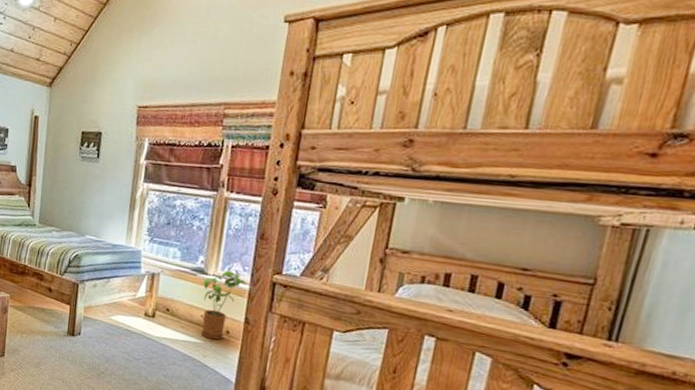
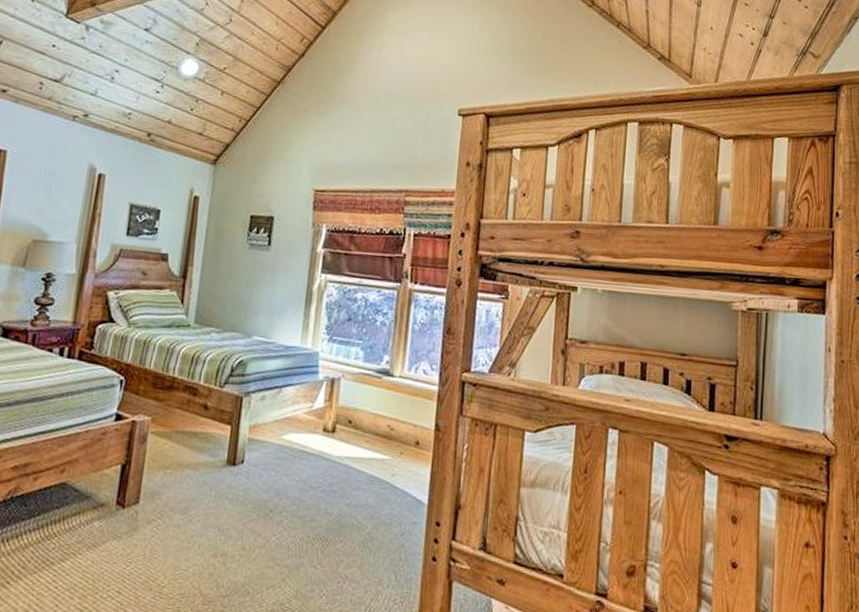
house plant: present [201,270,246,340] -> none [388,370,435,454]

